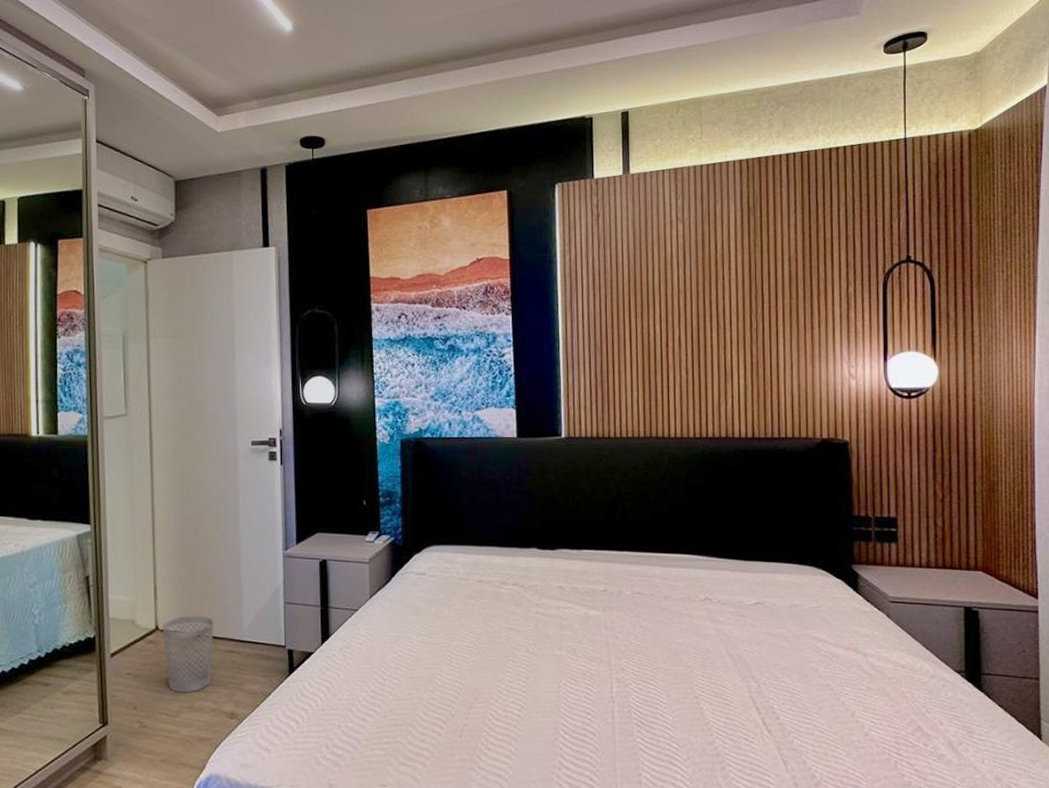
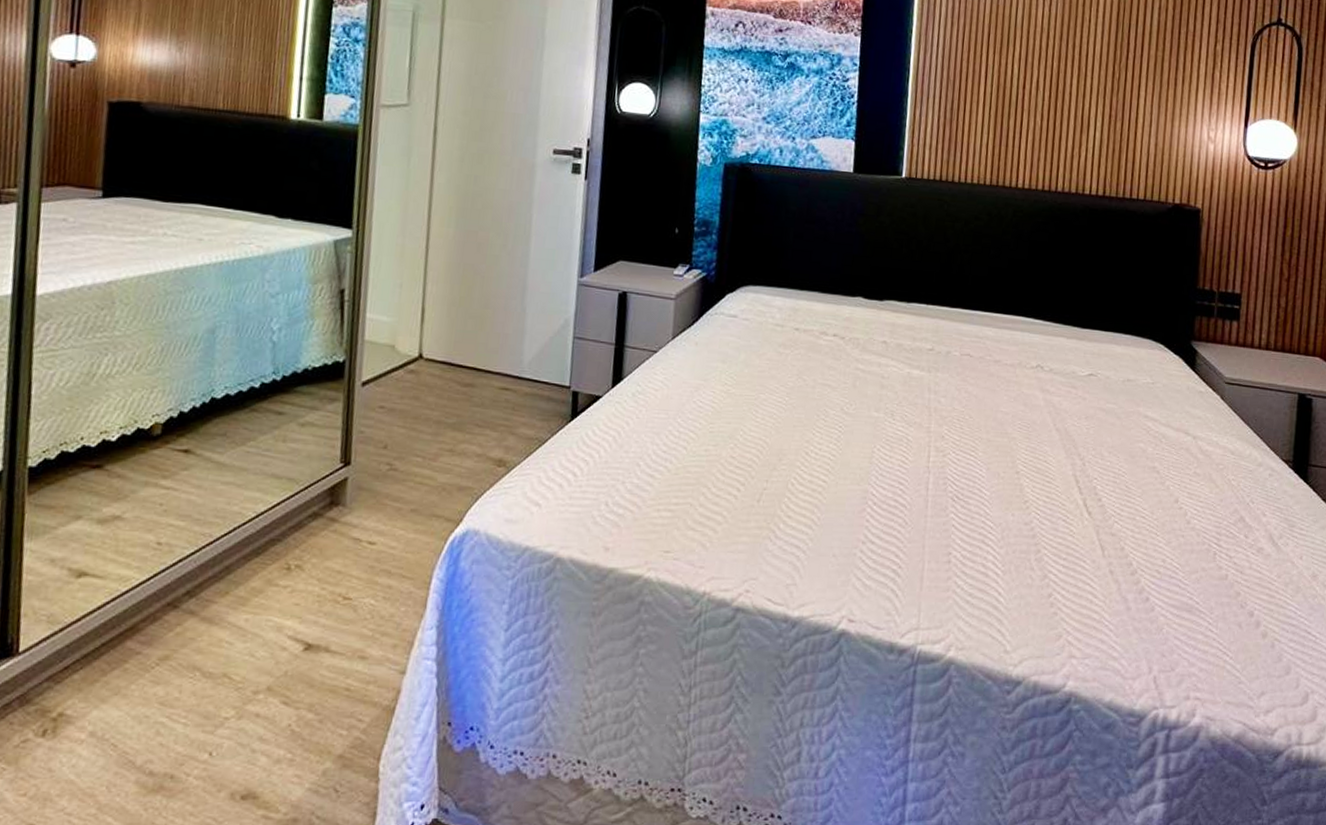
wastebasket: present [163,615,213,693] -> none [427,344,489,434]

